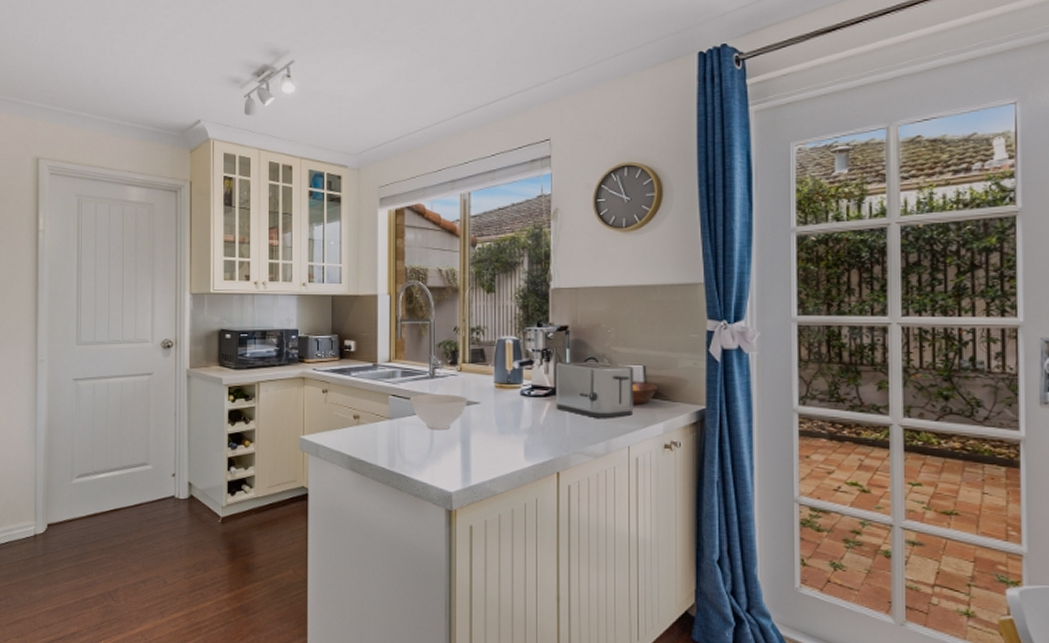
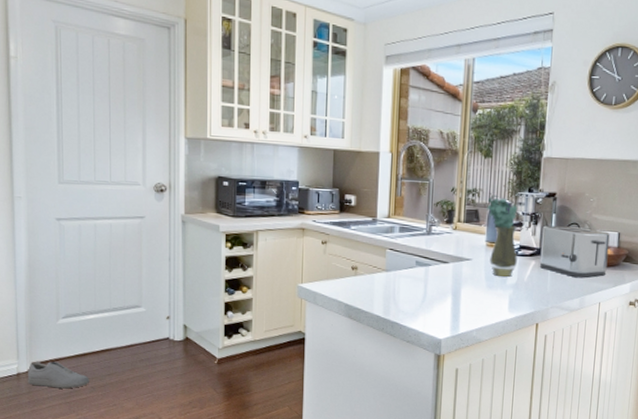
shoe: none [43,521,99,551] -> present [27,361,89,389]
bowl: present [409,394,468,431] -> none [406,249,461,284]
vase: none [493,330,530,421] -> present [487,193,518,278]

